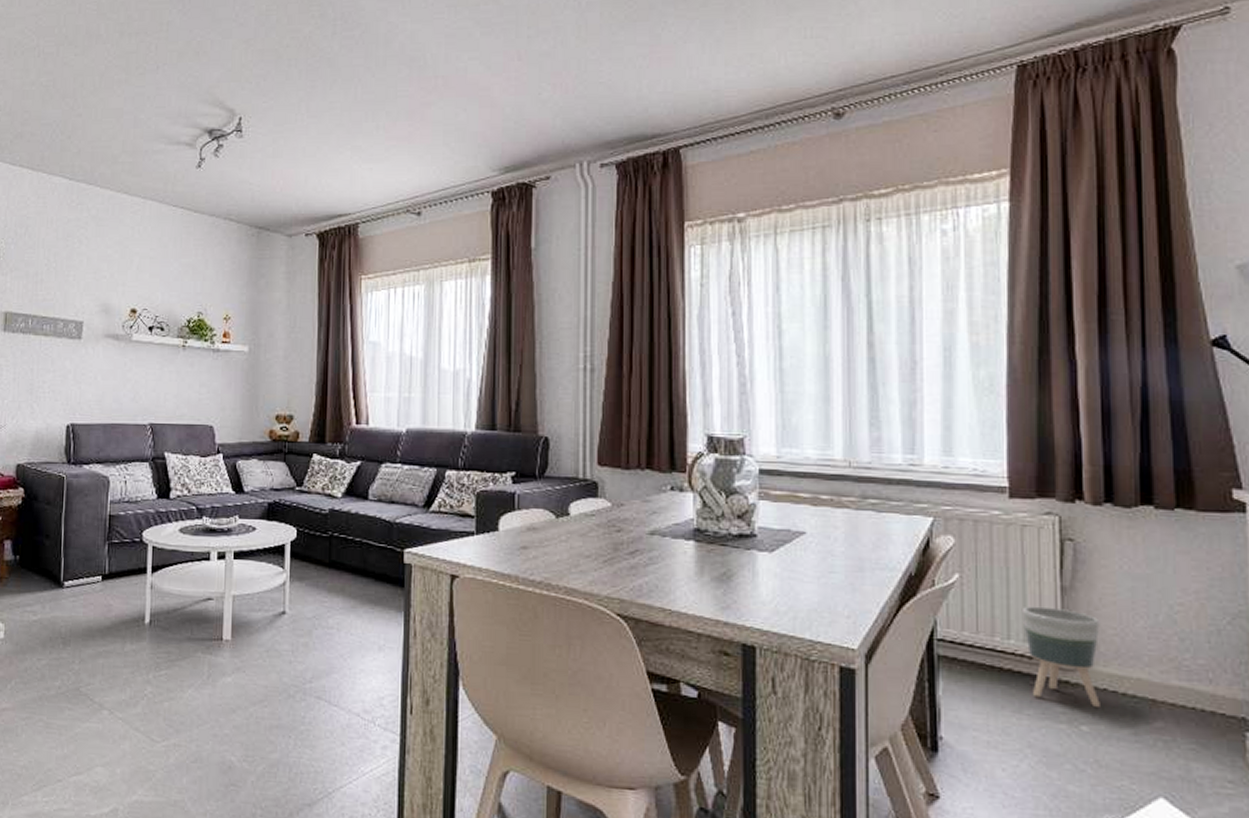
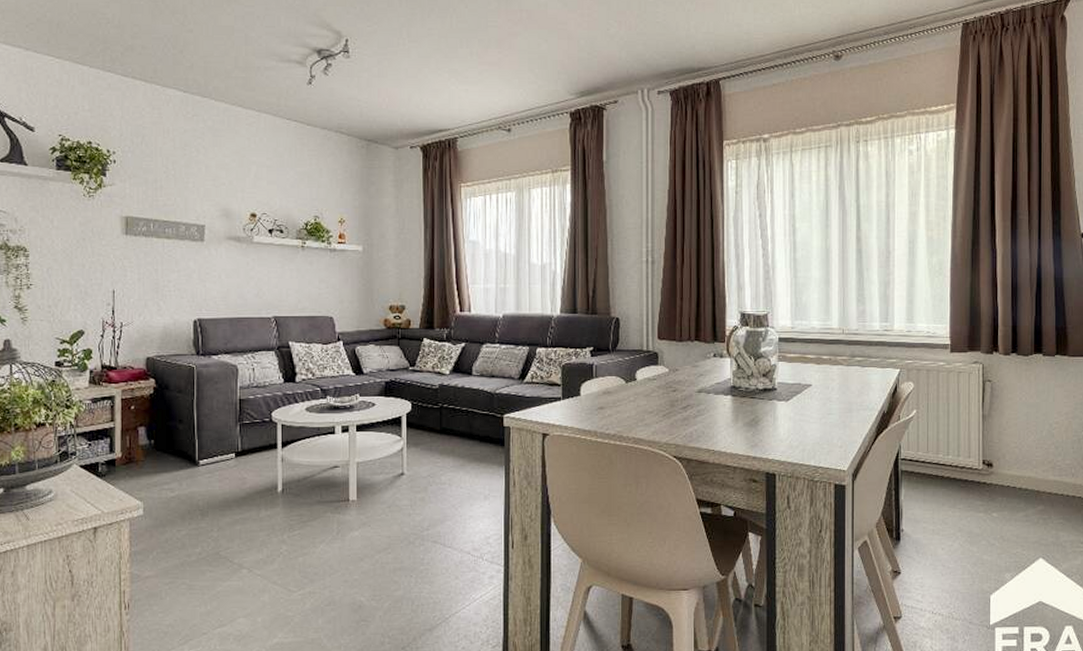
planter: present [1021,606,1100,709] -> none [956,430,1007,500]

